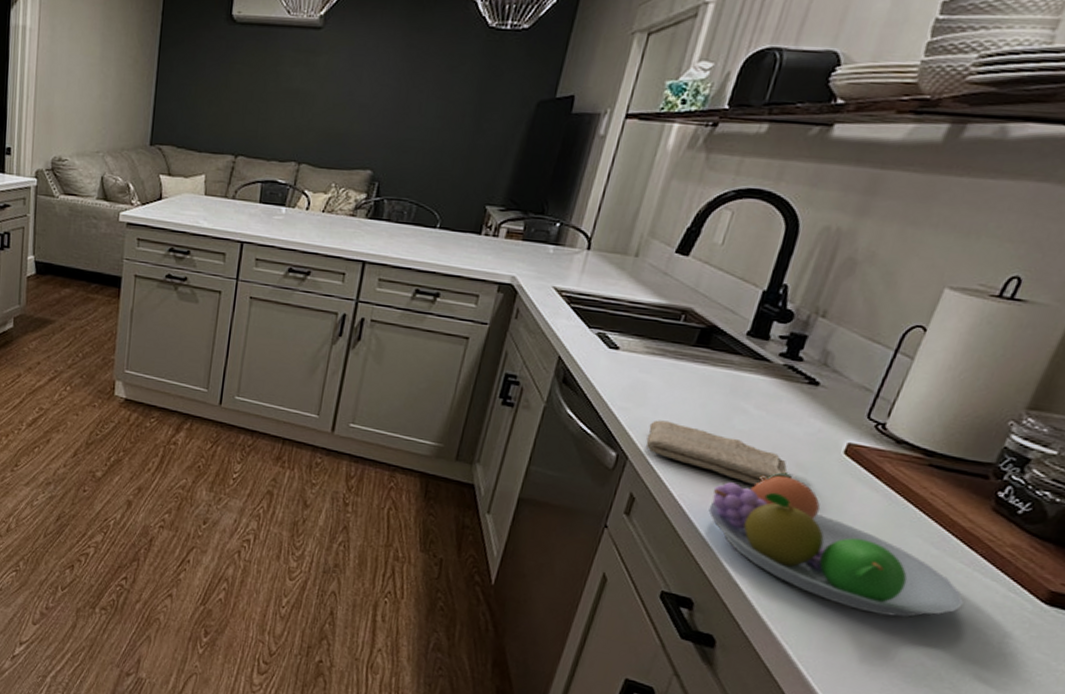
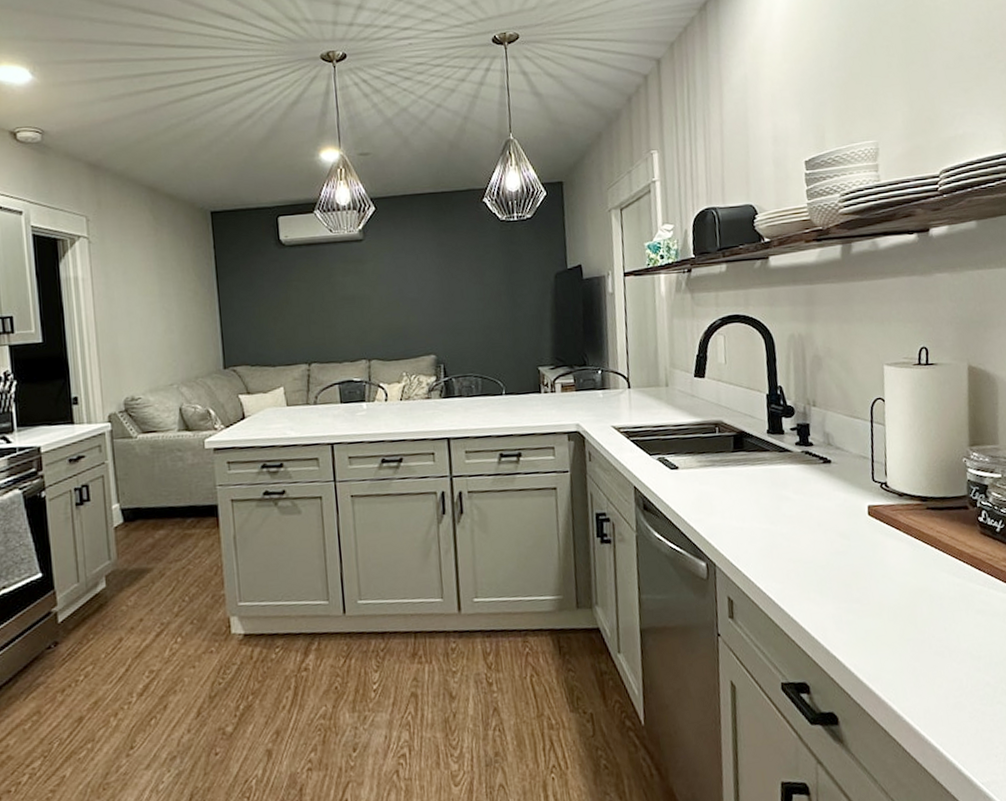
washcloth: present [646,420,788,486] -> none [722,522,836,562]
fruit bowl: present [708,472,964,618] -> none [788,543,993,650]

